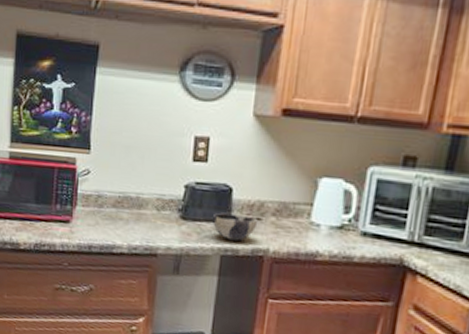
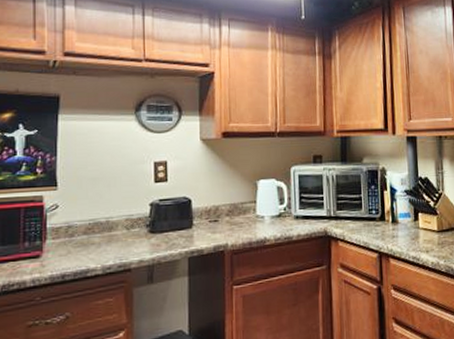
bowl: present [212,212,258,242] -> none [177,220,216,243]

